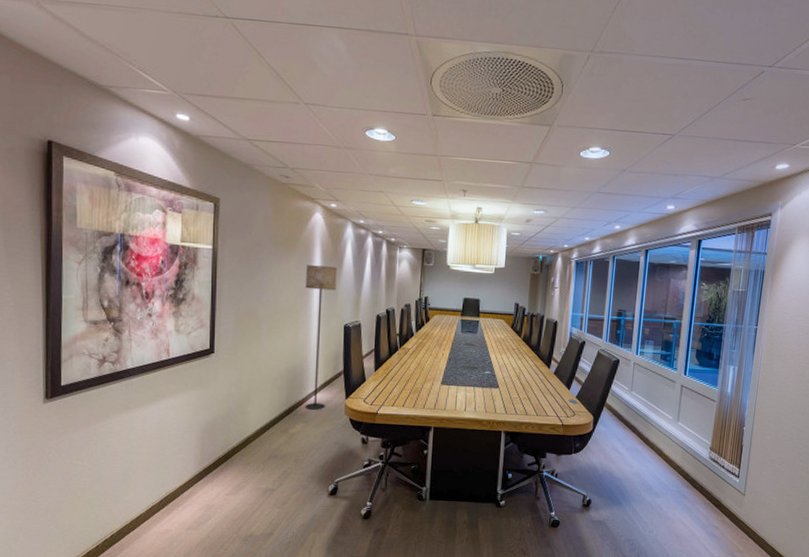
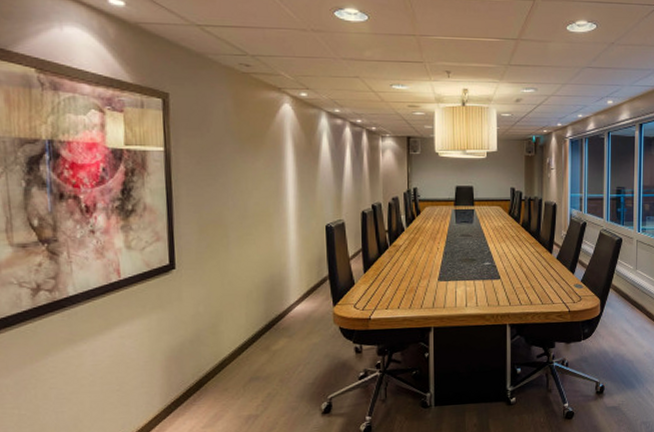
floor lamp: present [305,265,337,410] -> none [277,162,314,322]

